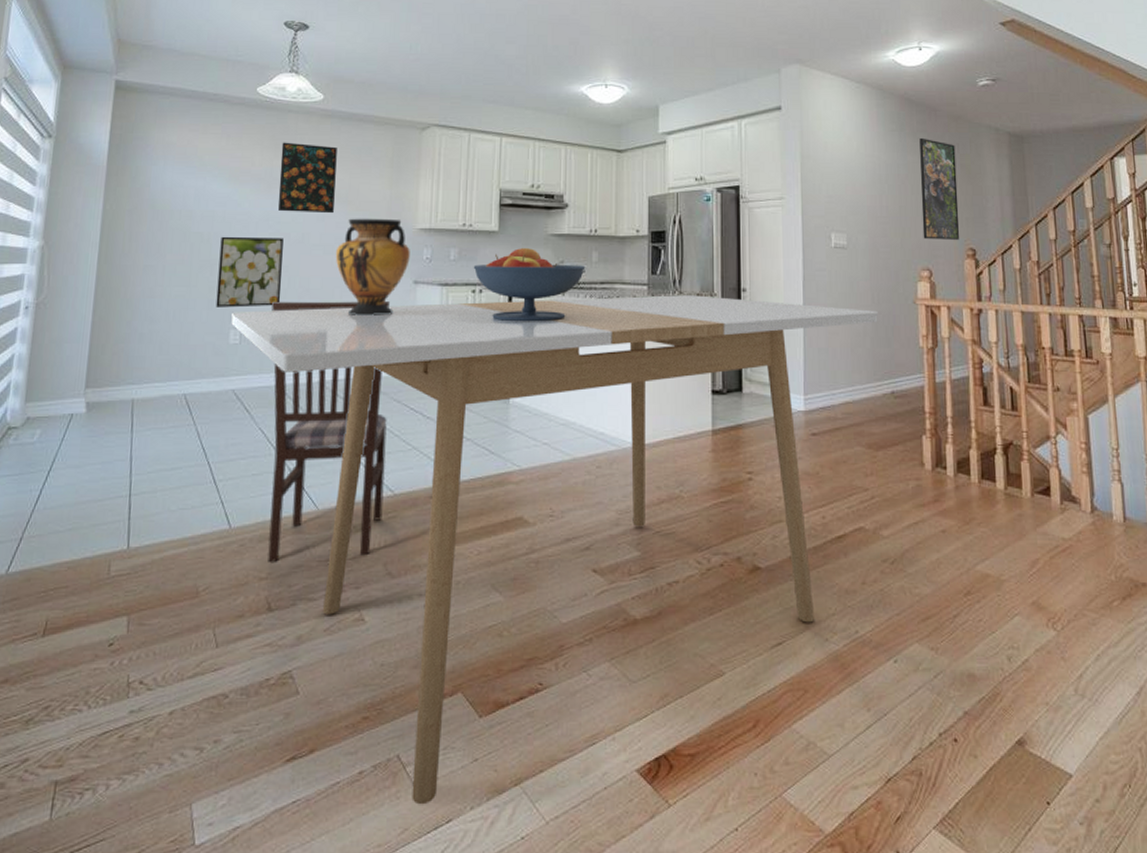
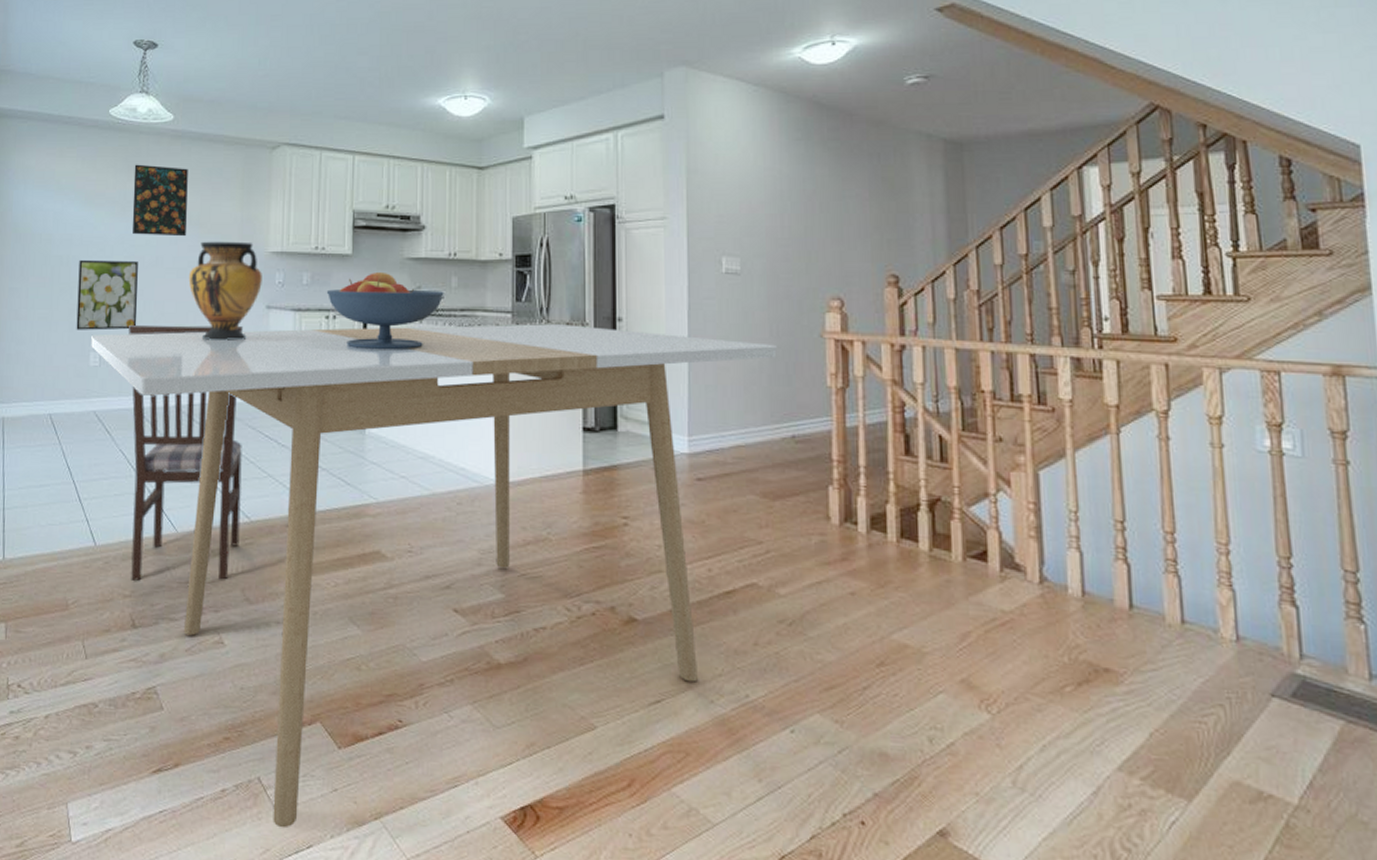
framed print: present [919,137,960,240] -> none [831,147,880,265]

